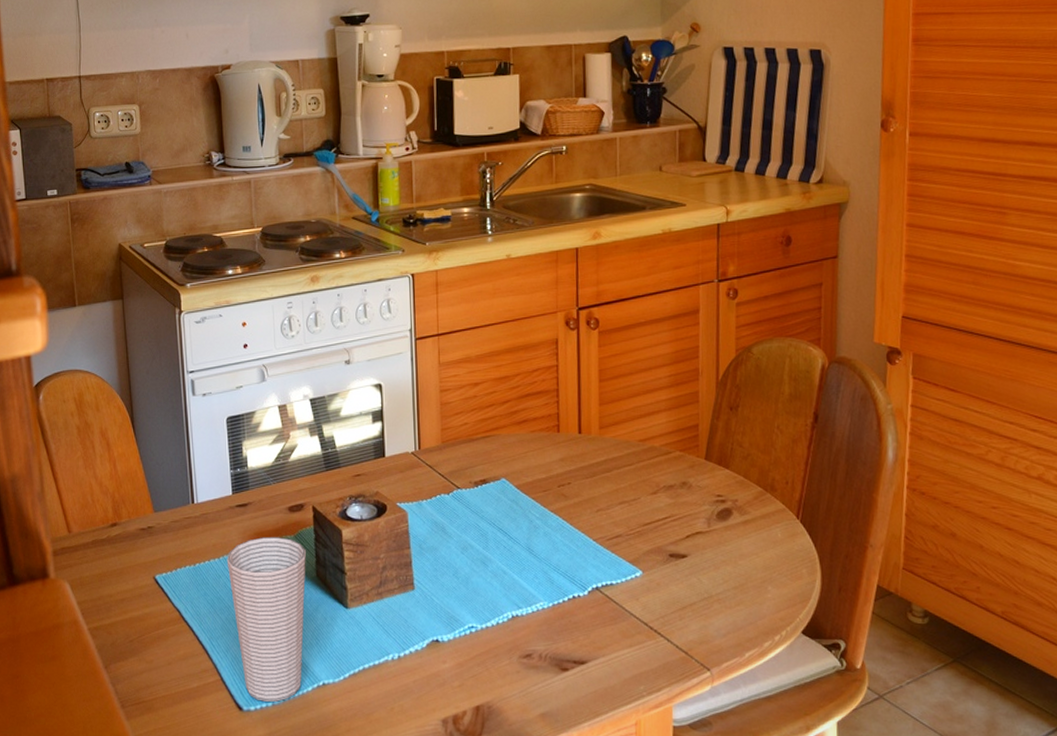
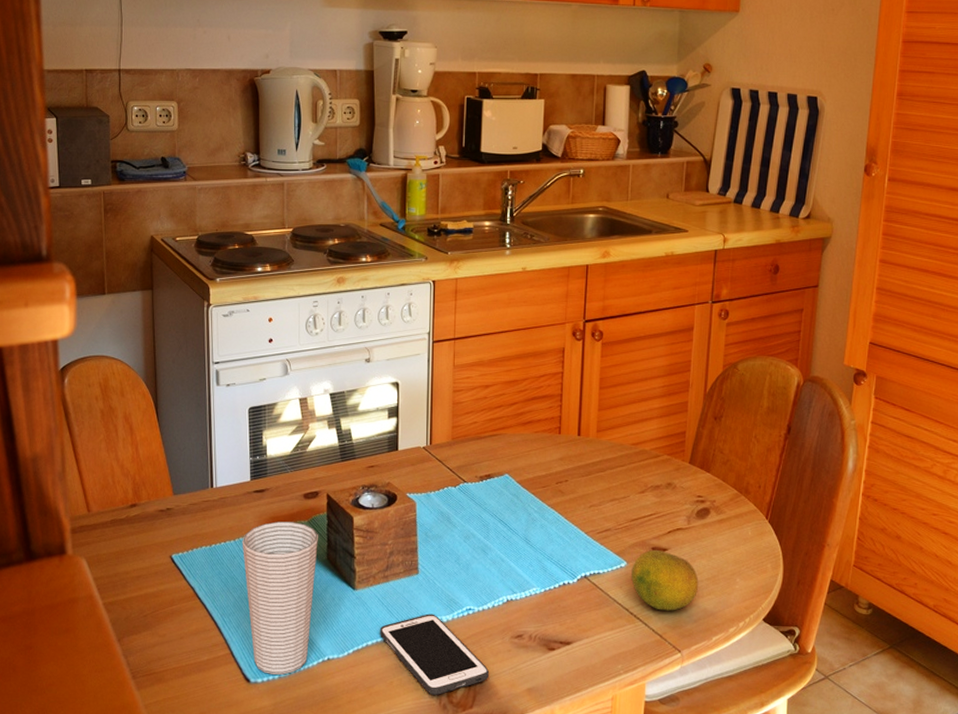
cell phone: none [377,633,498,722] -> present [380,613,490,695]
fruit: none [648,556,726,624] -> present [631,549,699,611]

